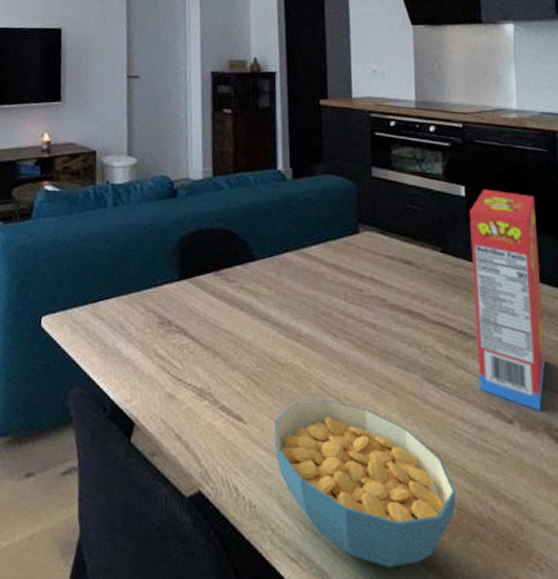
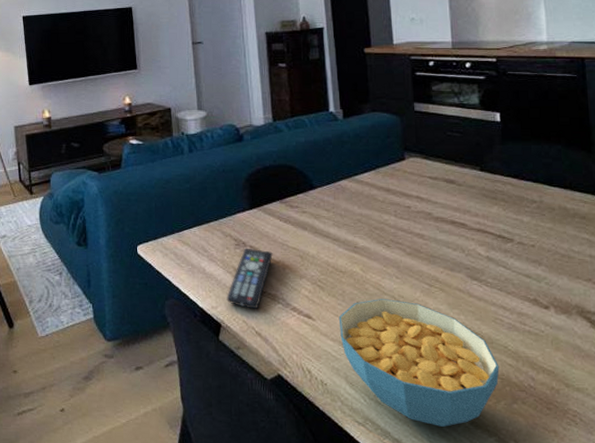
remote control: none [143,327,202,406] -> present [226,248,273,309]
cereal box: present [469,188,546,411] -> none [504,113,578,297]

